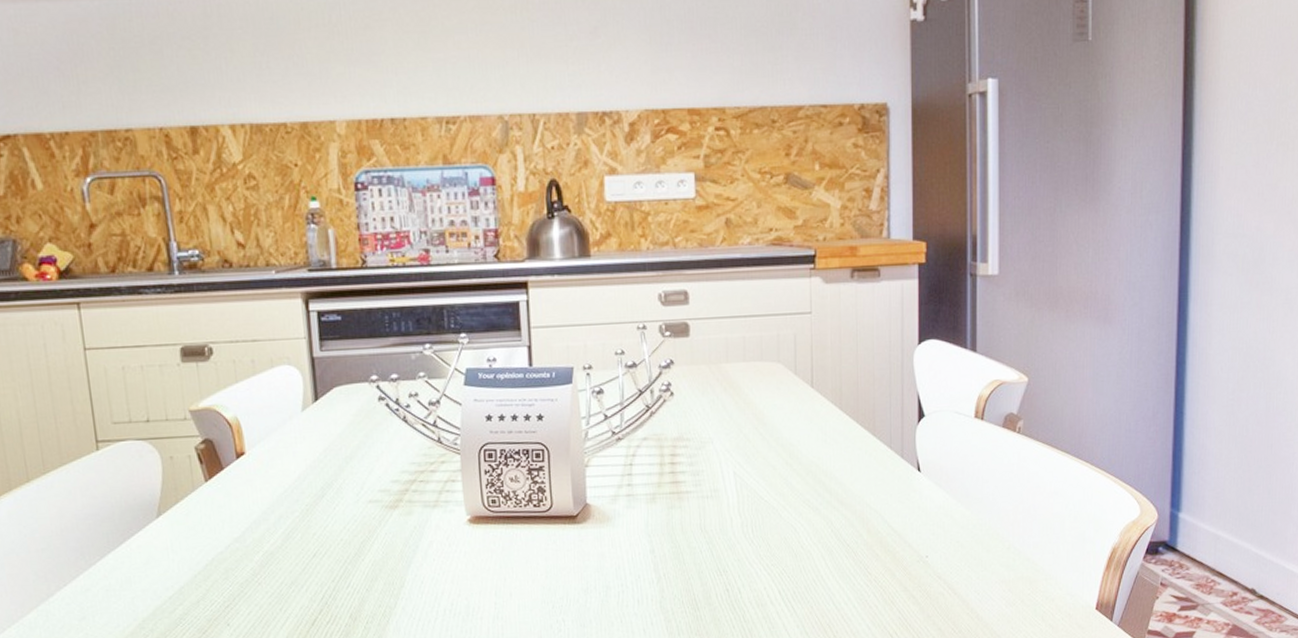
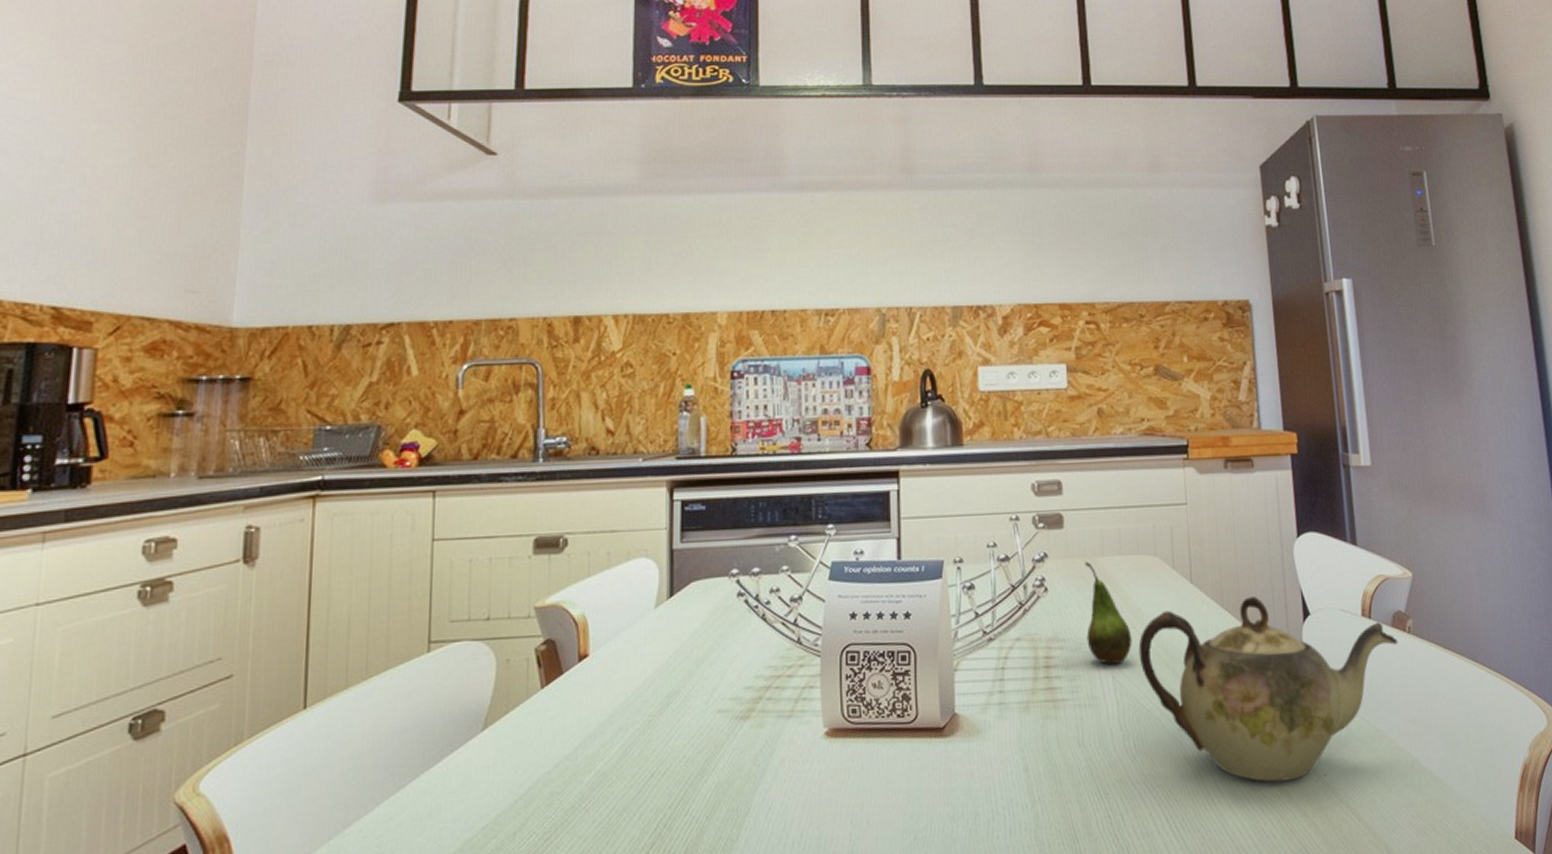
fruit: none [709,367,753,461] -> present [1084,561,1132,664]
teapot: none [759,400,1008,562] -> present [1138,596,1398,782]

